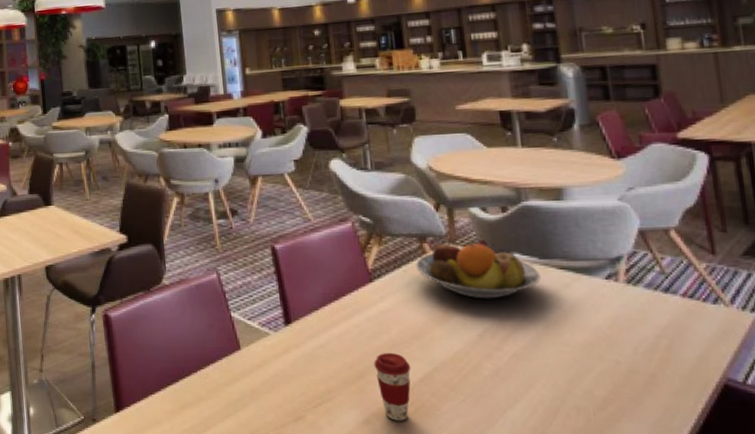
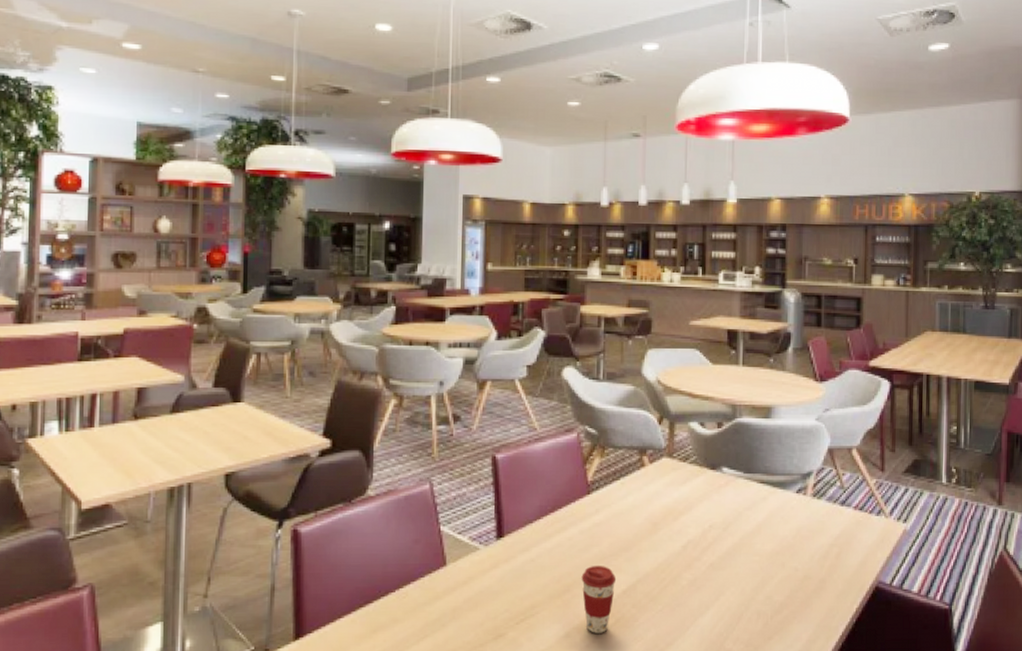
fruit bowl: present [415,239,541,299] -> none [633,452,743,512]

